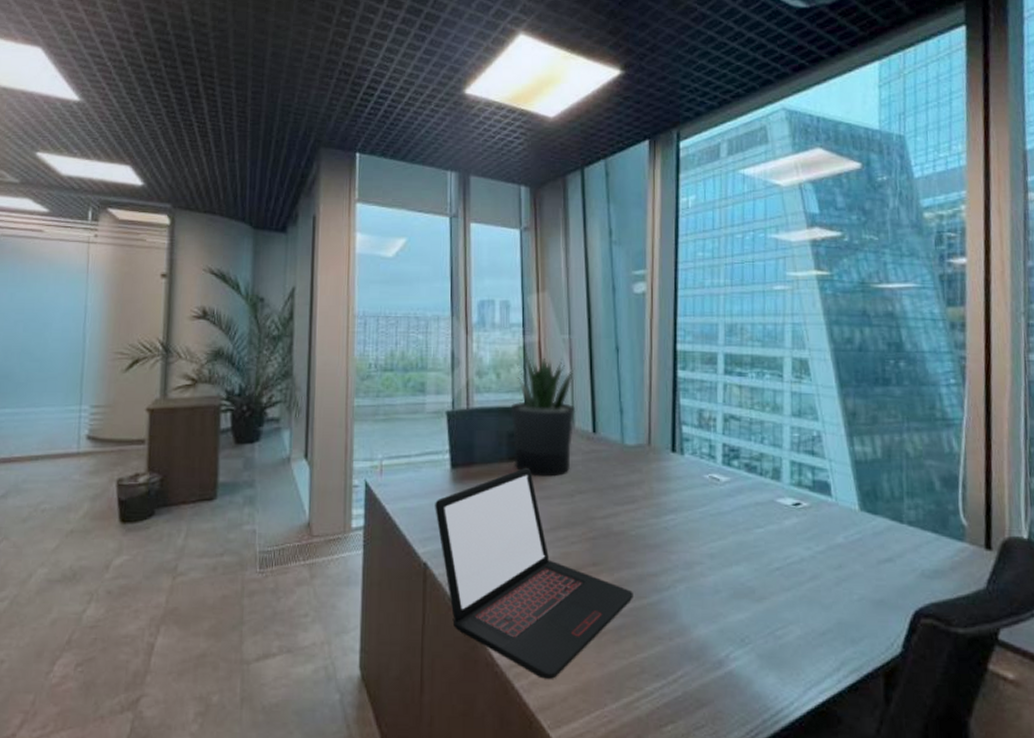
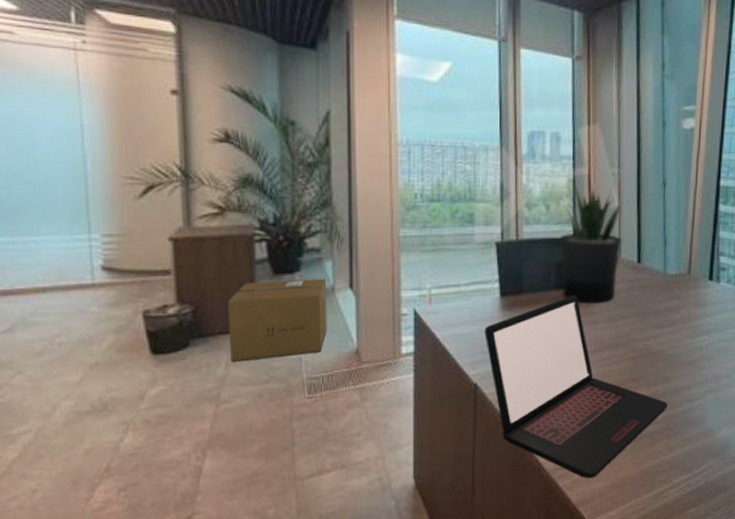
box: none [190,448,284,533] -> present [228,278,327,362]

